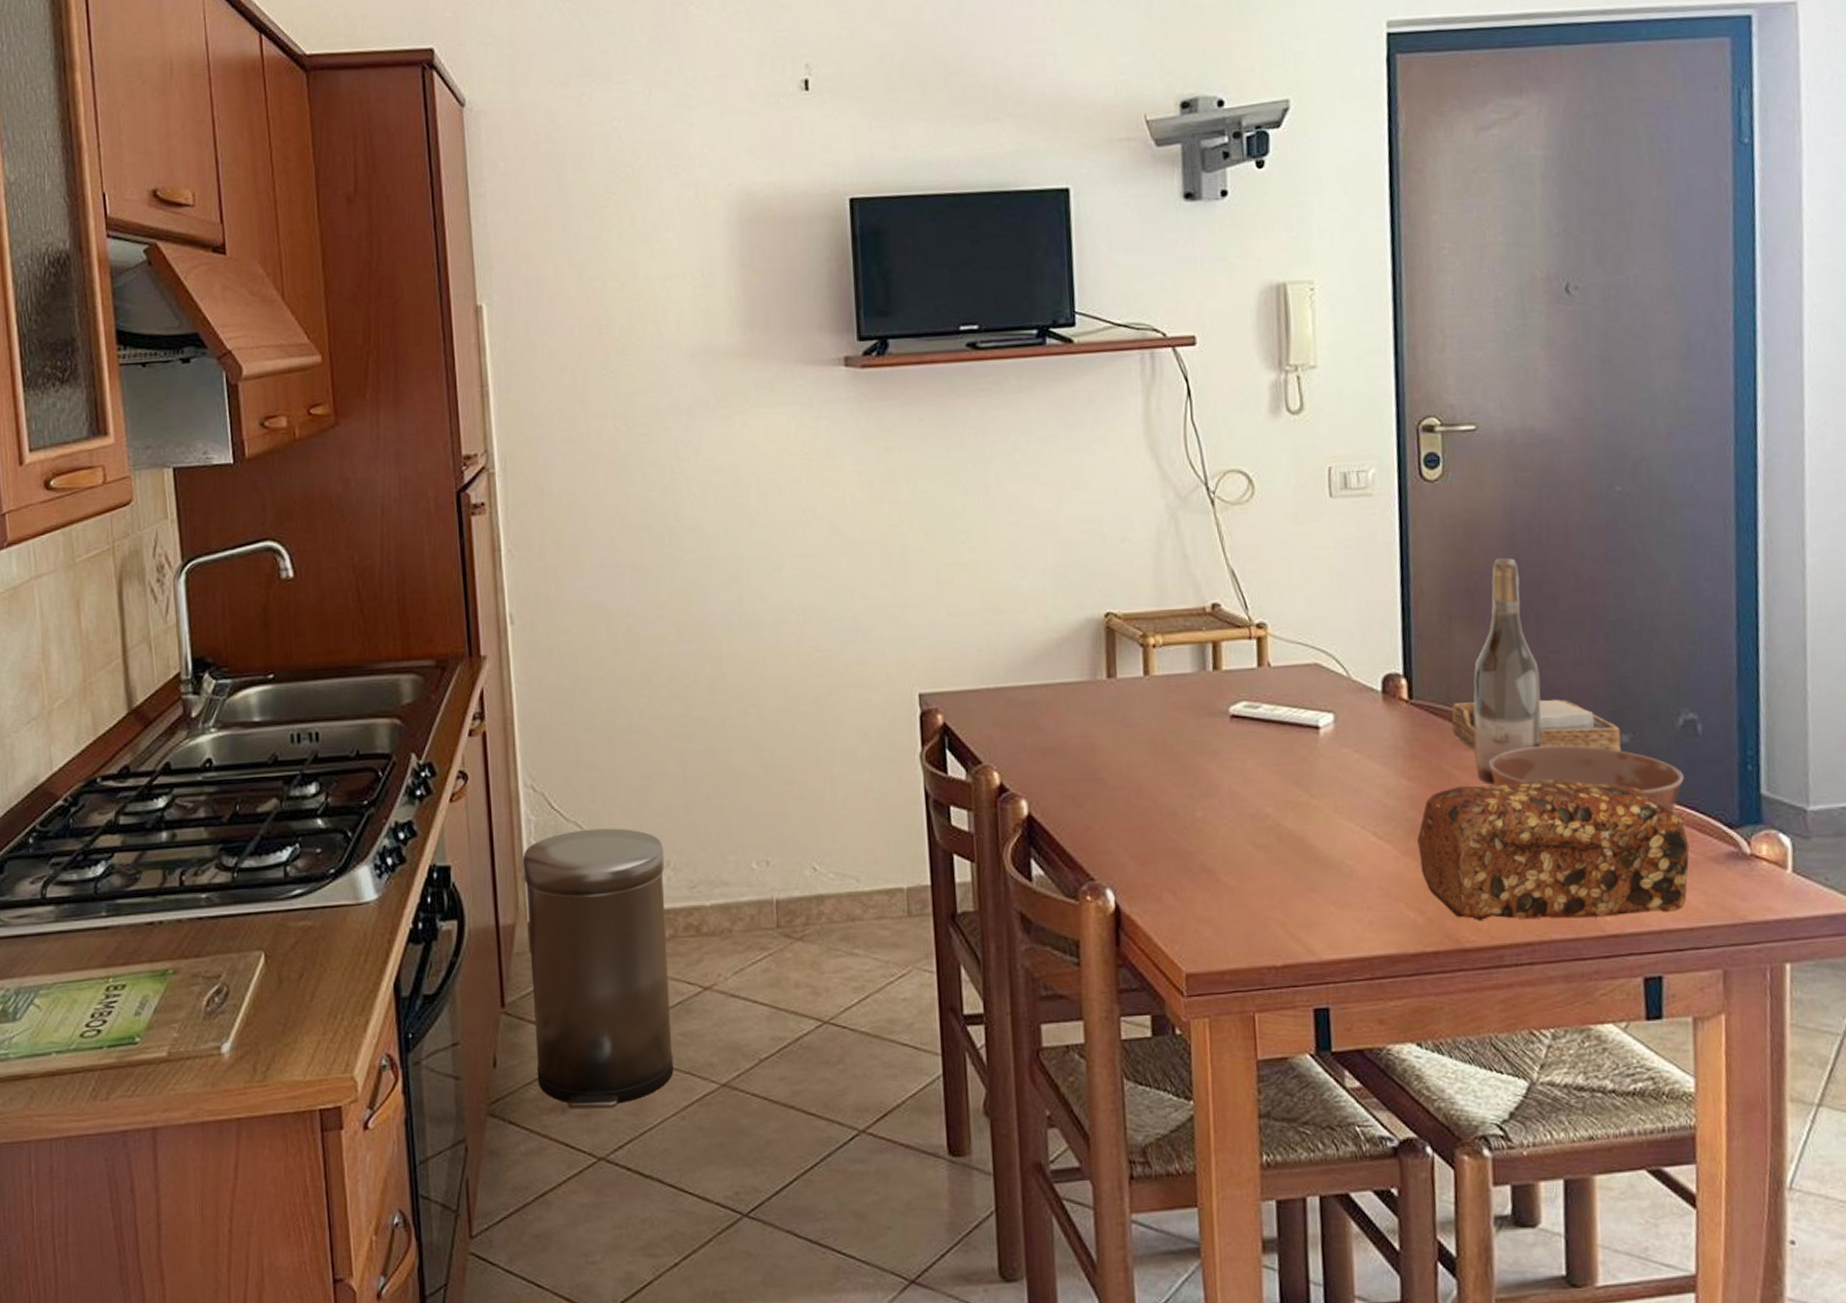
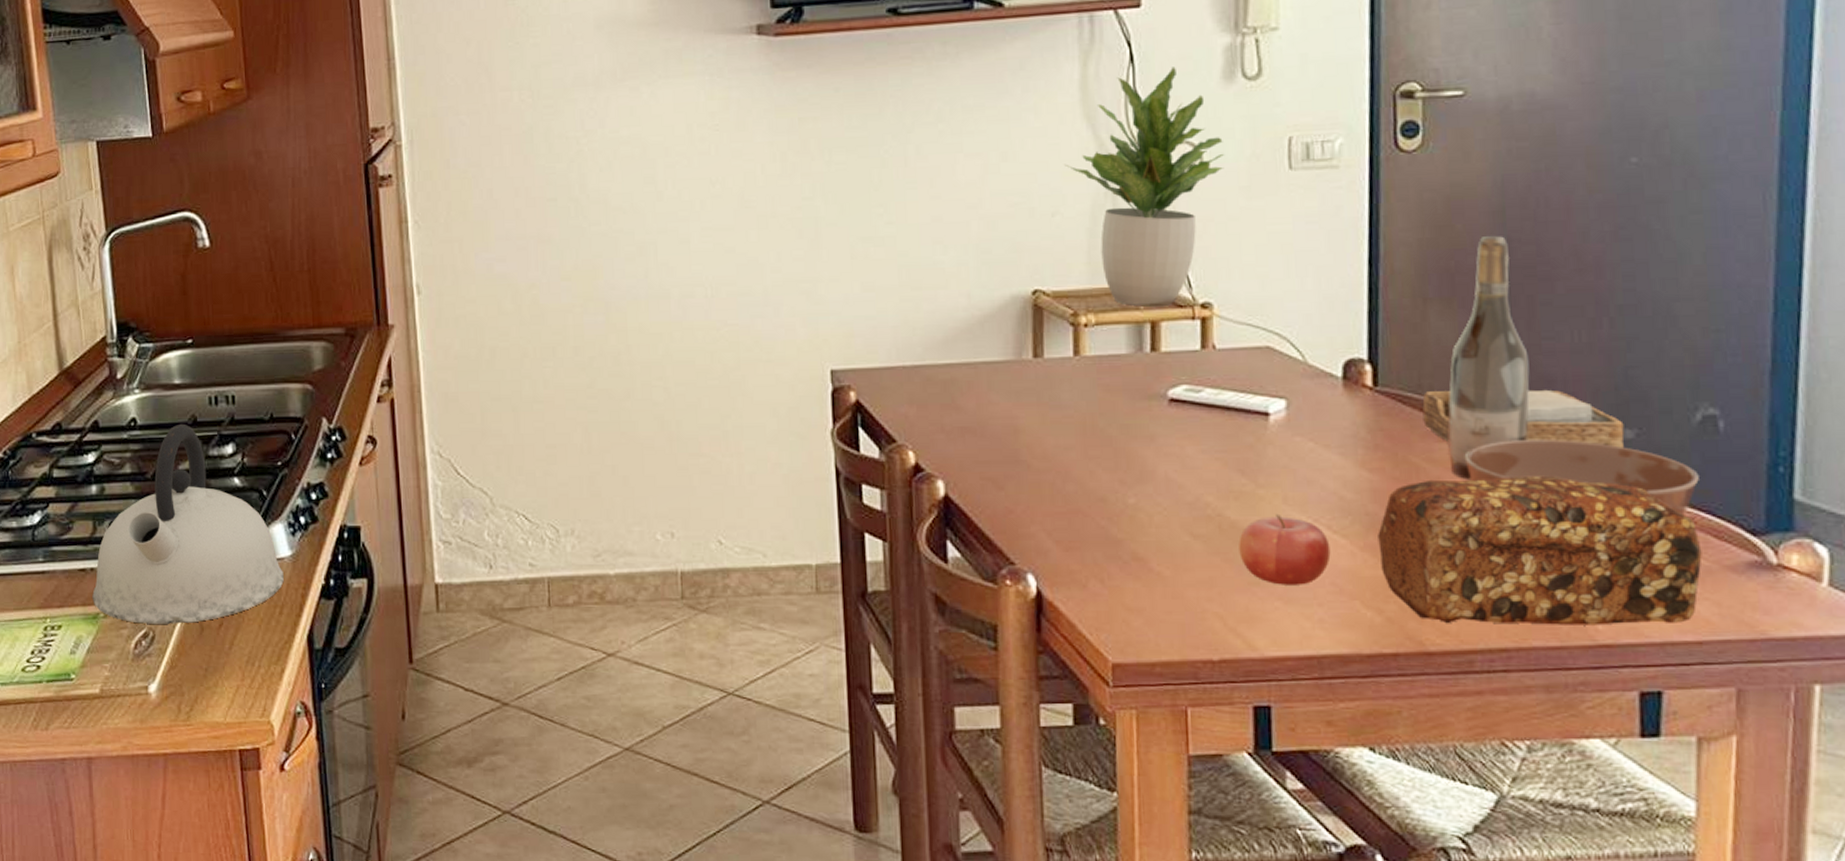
kettle: none [161,763,369,979] -> present [92,423,284,624]
pedal bin: present [522,828,674,1109] -> none [429,495,577,765]
potted plant: none [1133,401,1274,628] -> present [1066,67,1224,308]
fruit: none [1296,822,1377,891] -> present [1239,513,1331,585]

